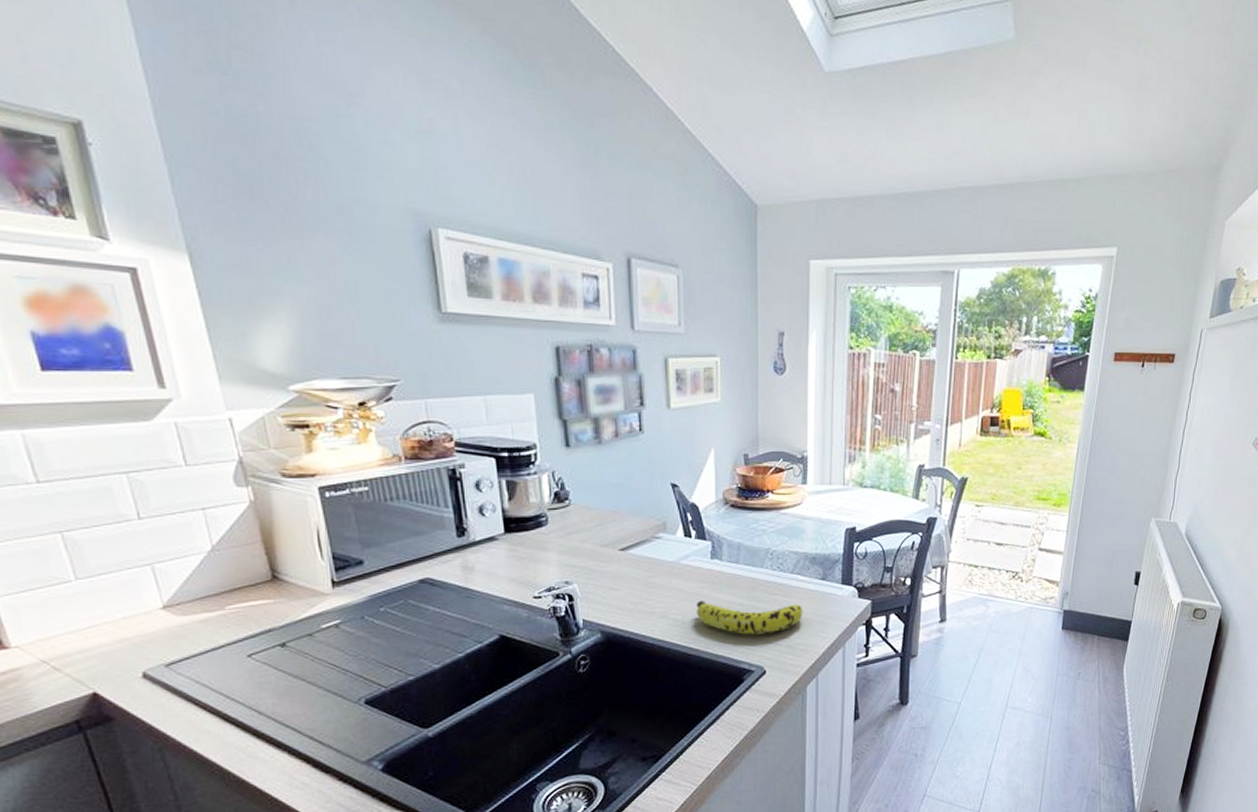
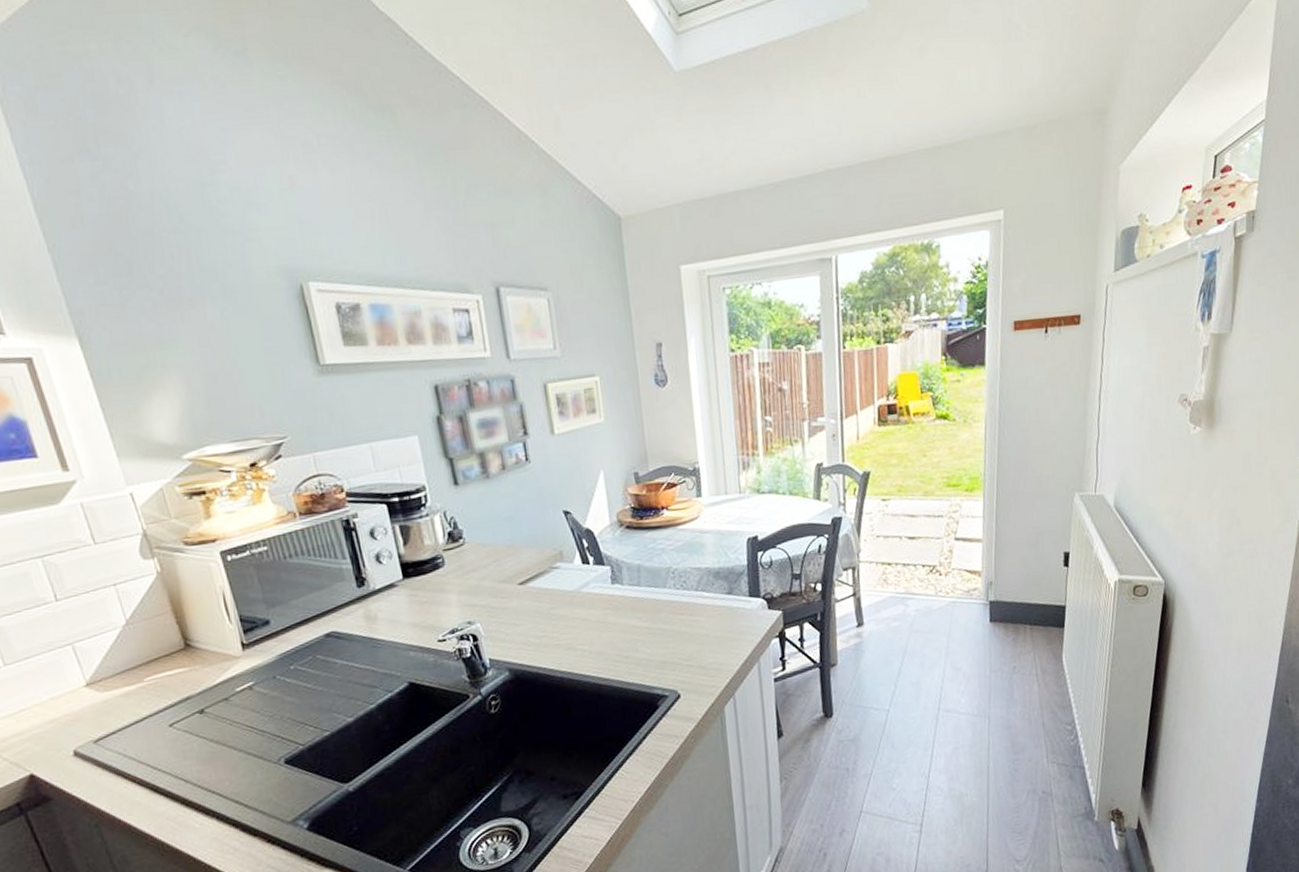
fruit: present [696,600,804,635] -> none [602,622,713,659]

